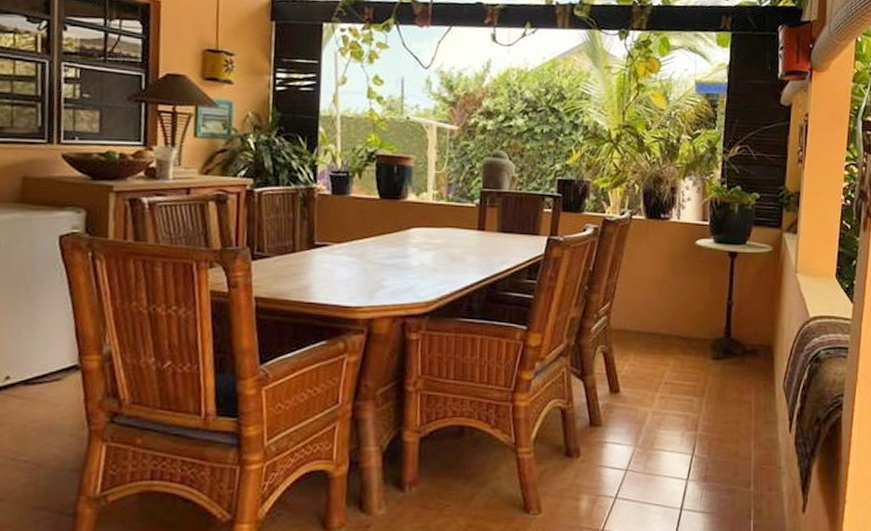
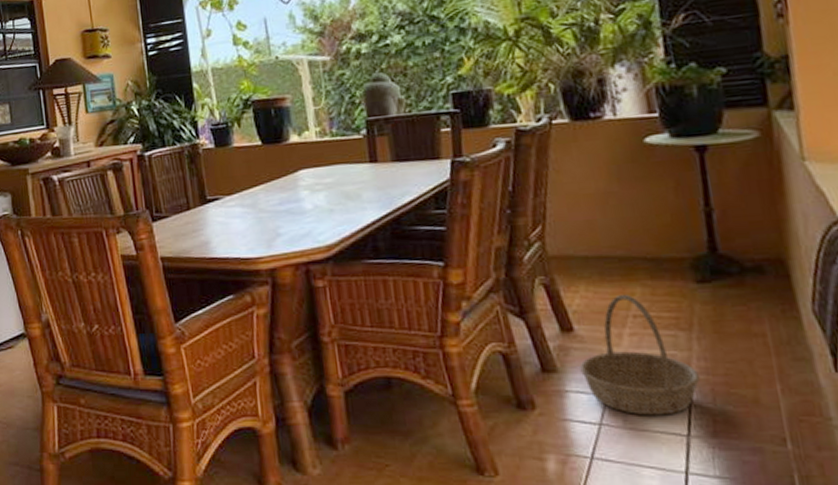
basket: none [619,364,703,464] -> present [580,294,701,416]

